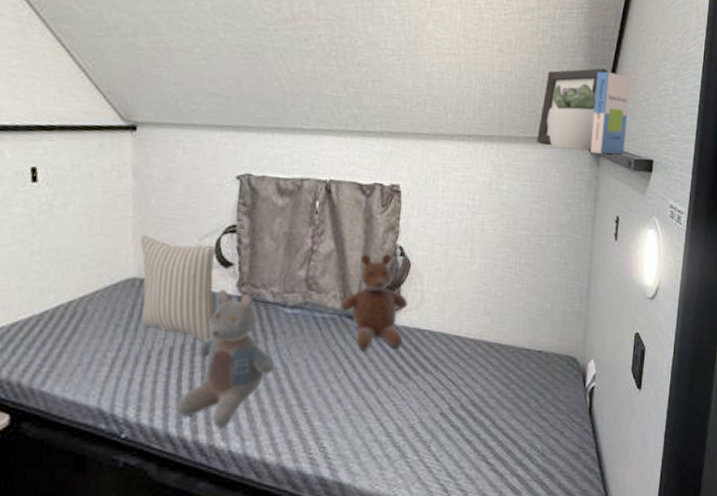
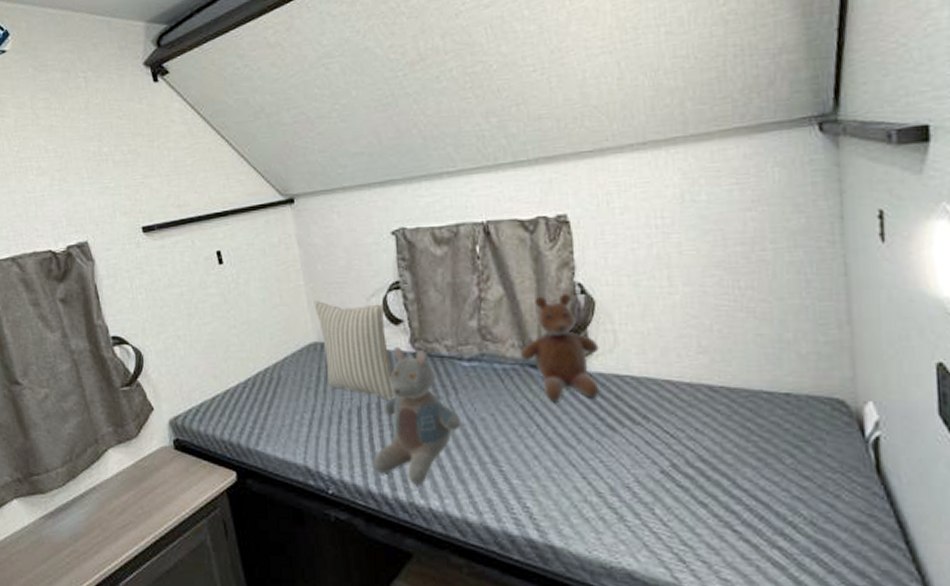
picture frame: present [537,68,608,145] -> none [738,19,834,136]
succulent plant: present [547,84,597,151] -> none [749,45,823,137]
book: present [590,71,631,155] -> none [816,20,877,134]

